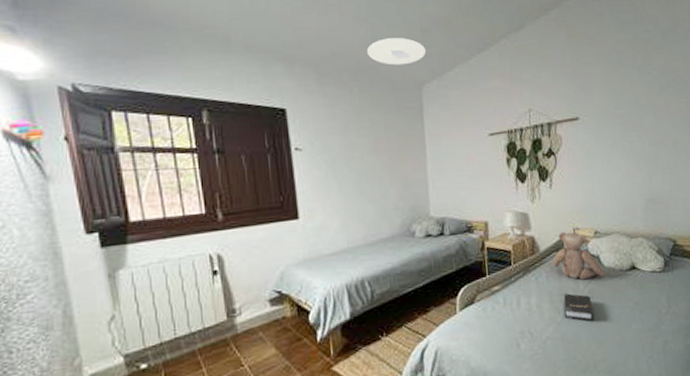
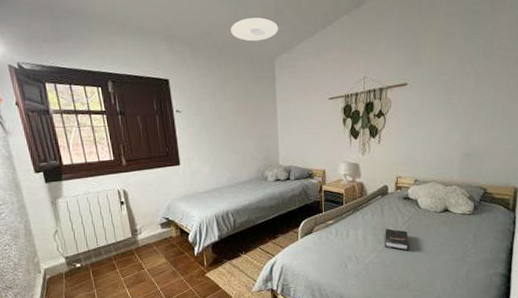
teddy bear: present [551,231,606,280] -> none [376,179,422,219]

